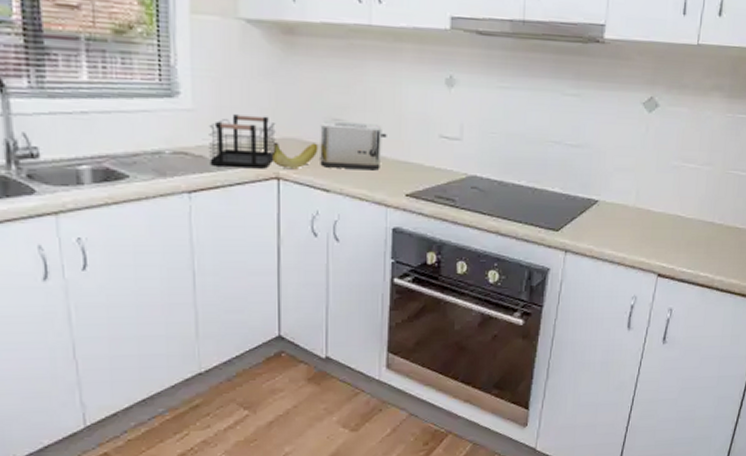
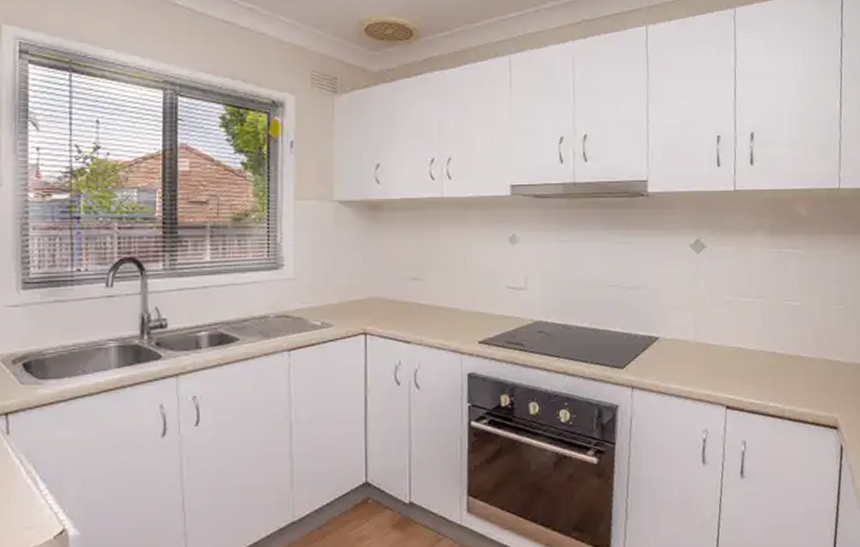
dish rack: present [209,114,276,169] -> none [307,280,363,327]
fruit: present [272,143,318,170] -> none [360,300,400,325]
toaster: present [318,120,387,171] -> none [400,279,460,322]

